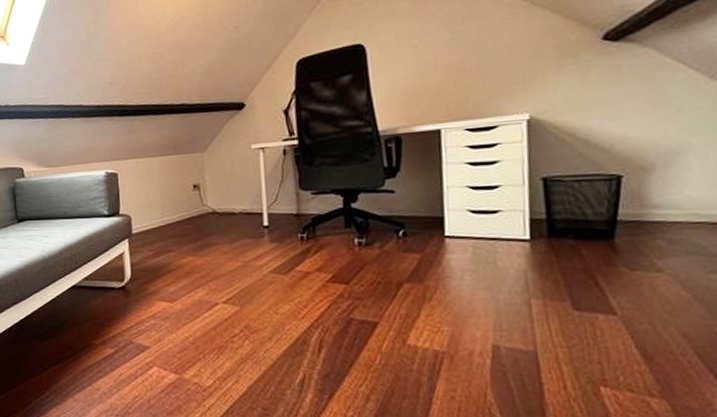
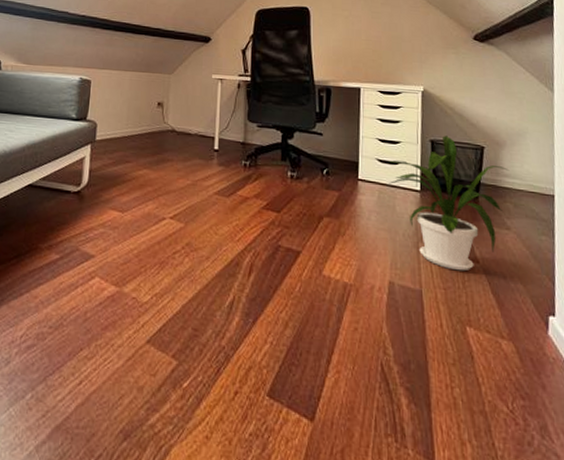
house plant: none [484,169,662,326] -> present [388,136,510,271]

